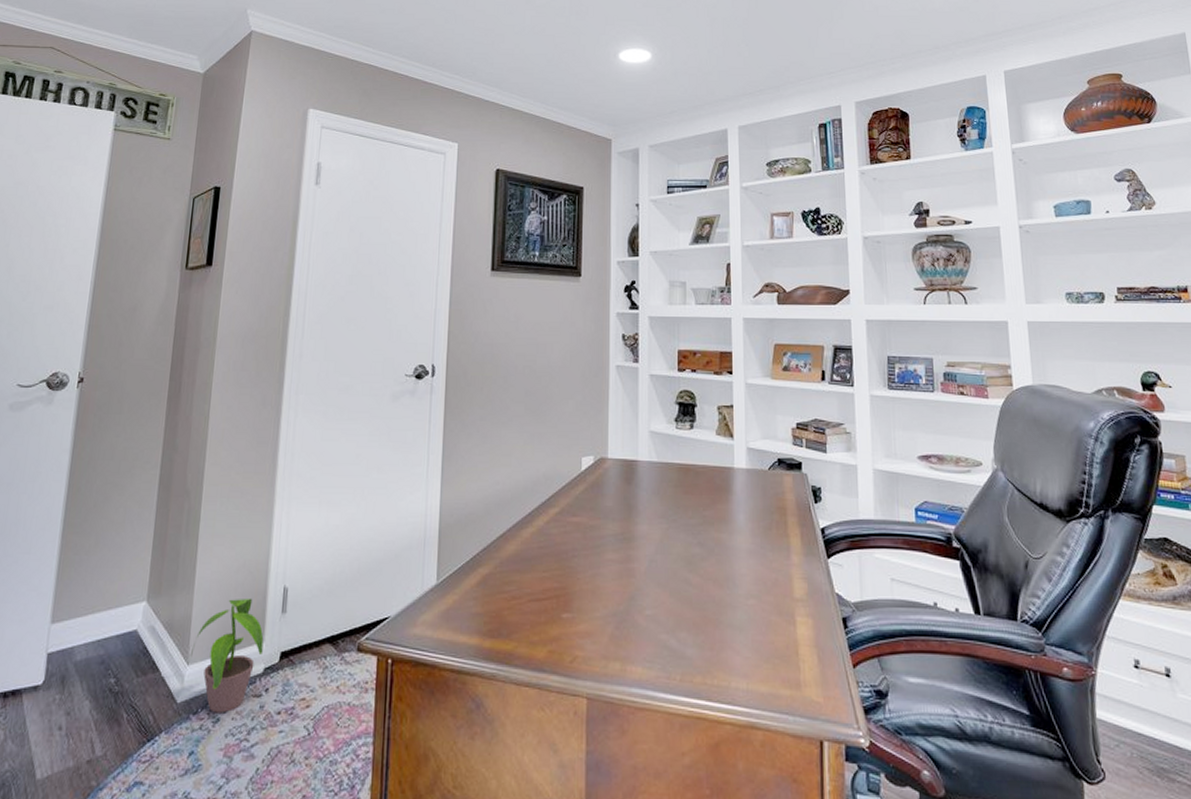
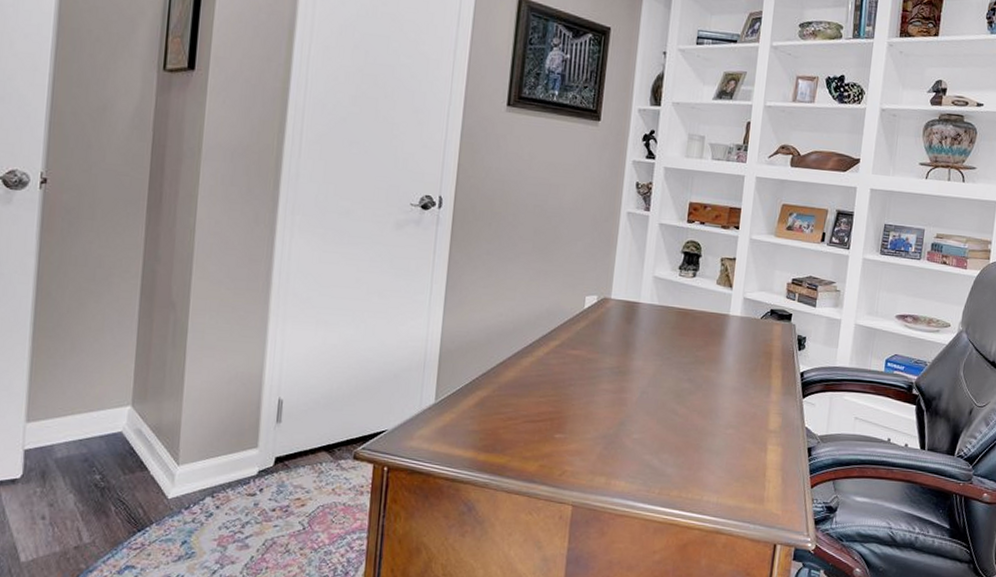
potted plant: present [187,598,264,713] -> none [178,407,258,509]

